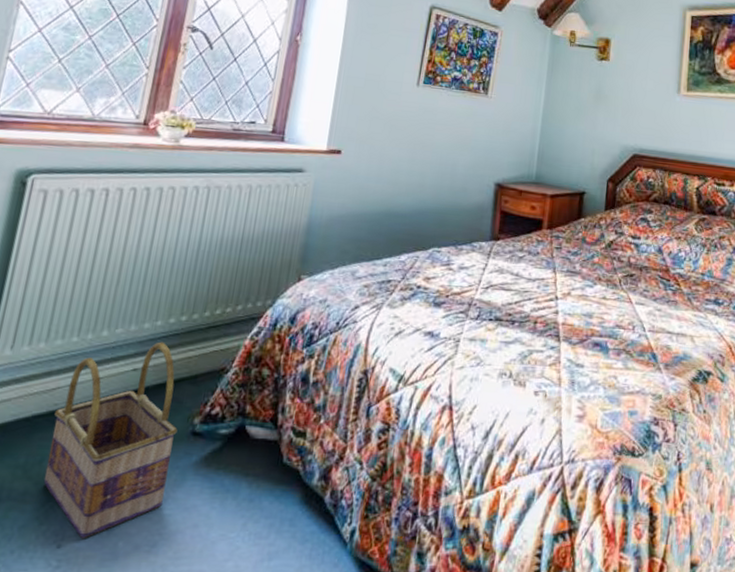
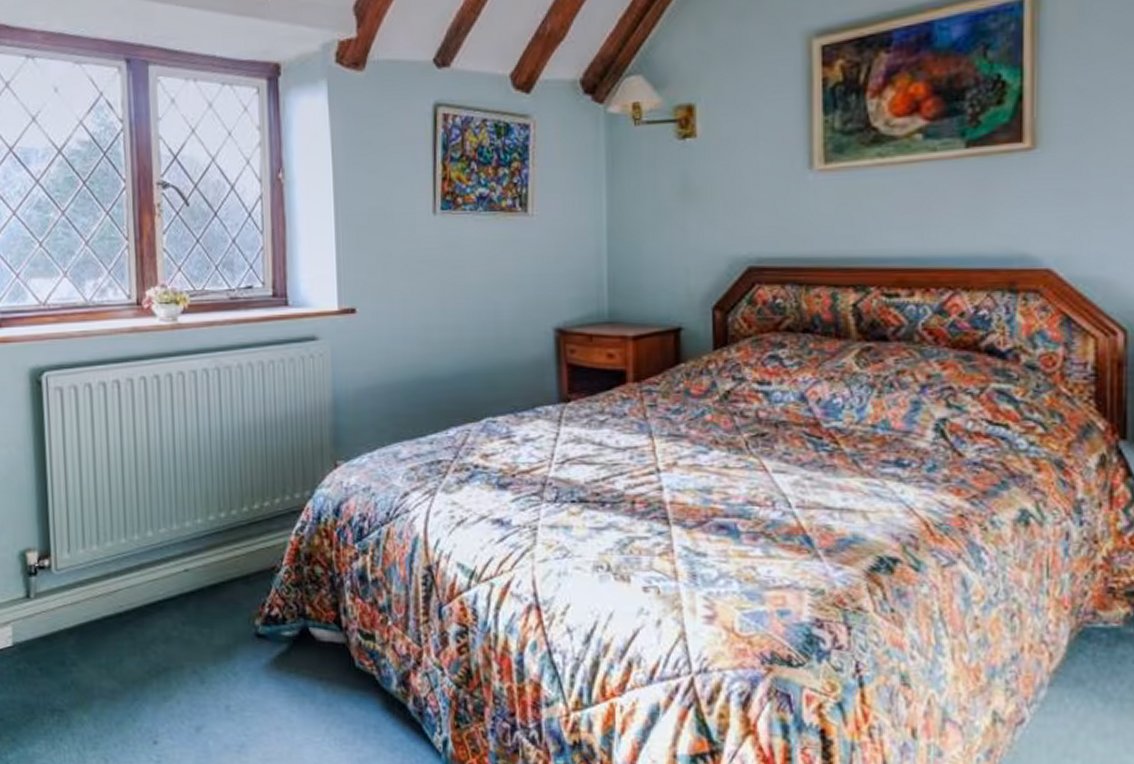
basket: present [43,341,178,539] -> none [122,540,242,737]

